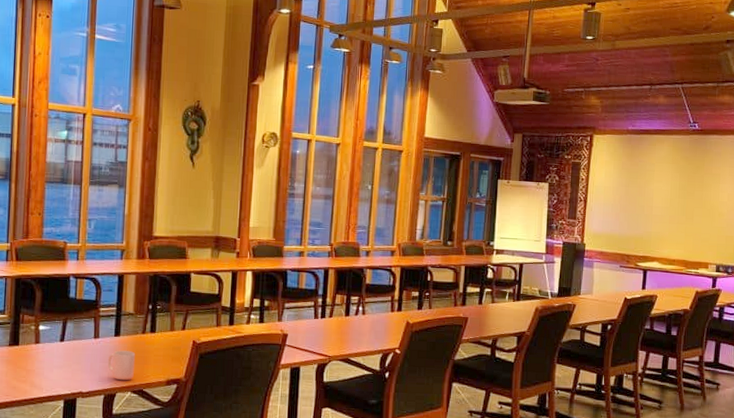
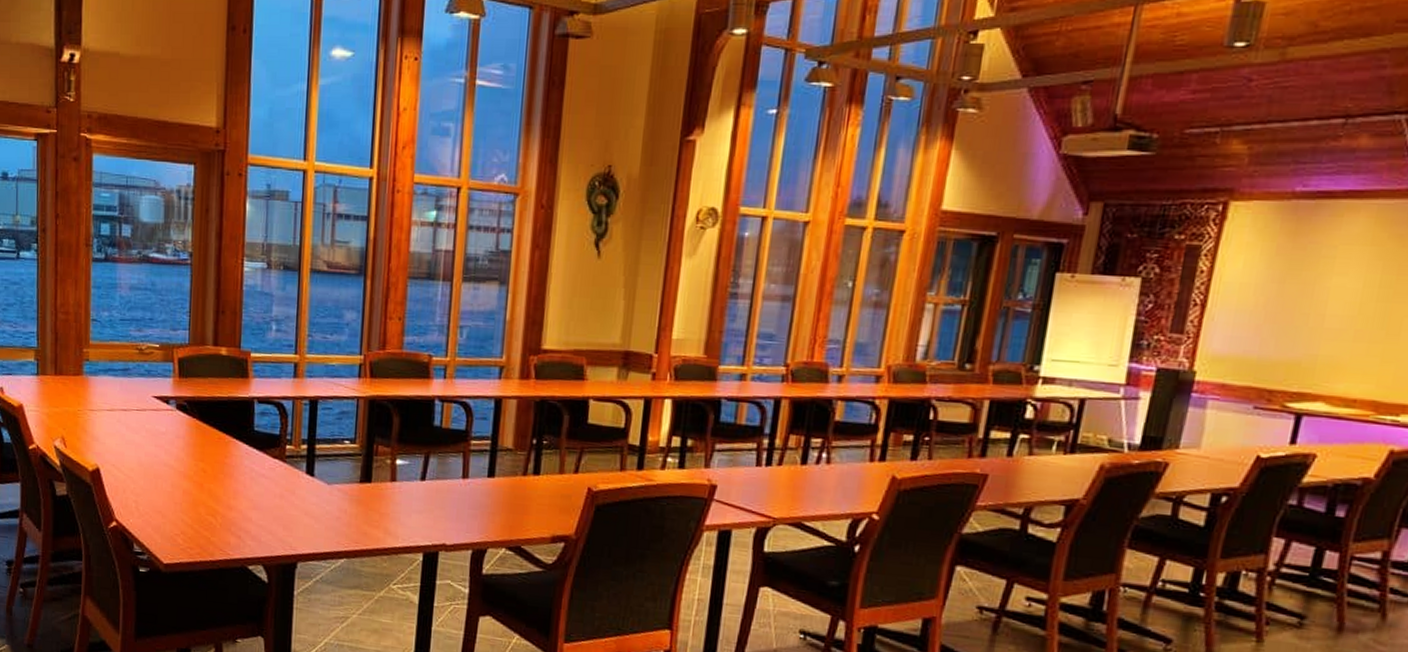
cup: present [107,350,136,381] -> none [477,495,514,534]

